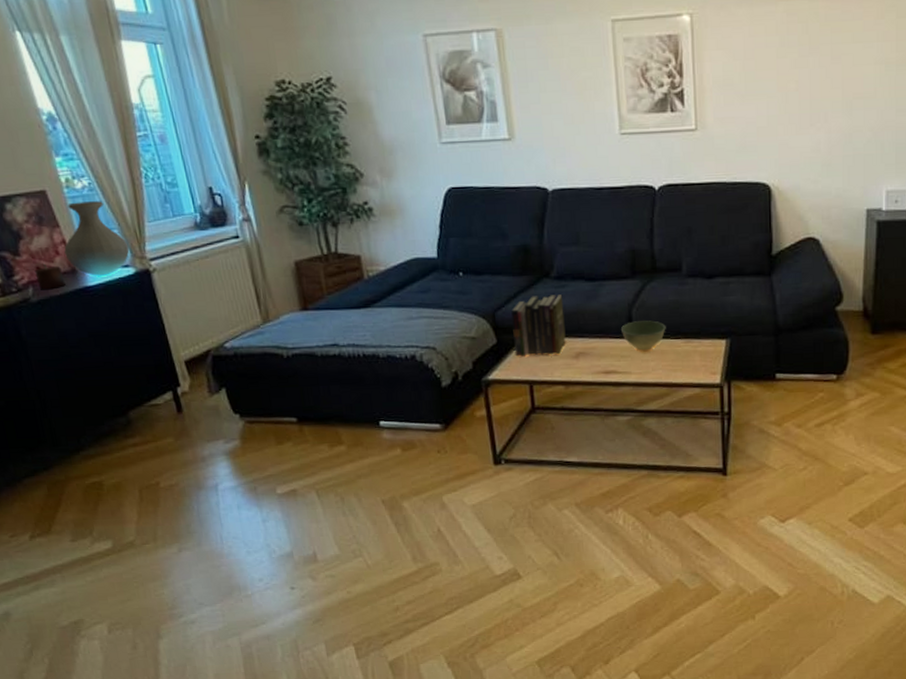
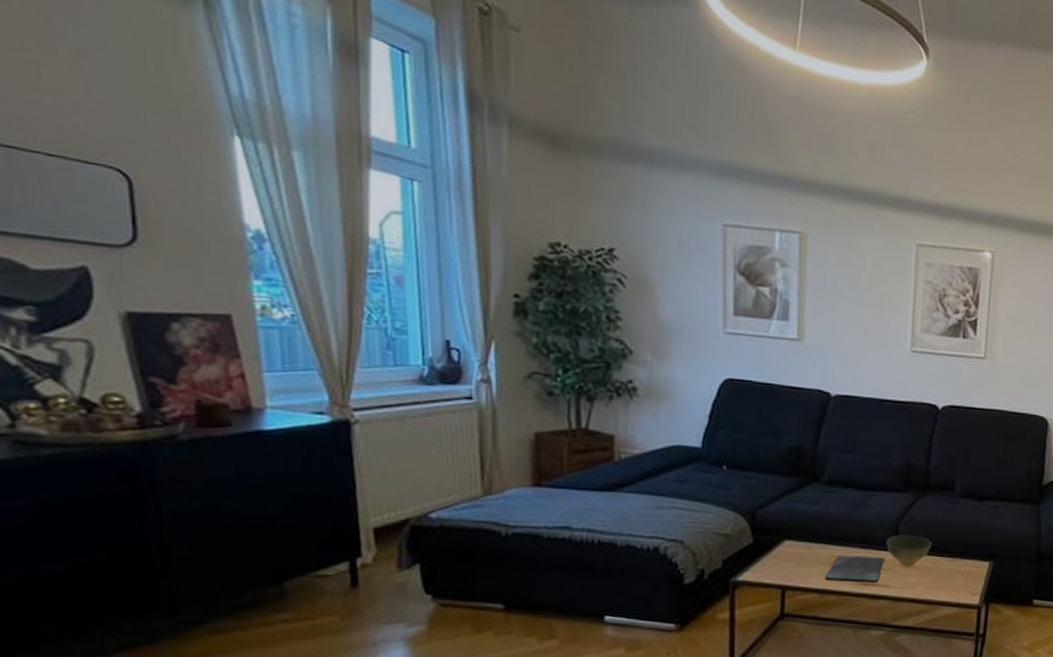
vase: present [64,201,130,276] -> none [240,333,329,421]
books: present [511,294,566,357] -> none [771,498,831,561]
magazine: none [568,344,623,372] -> present [825,555,885,582]

